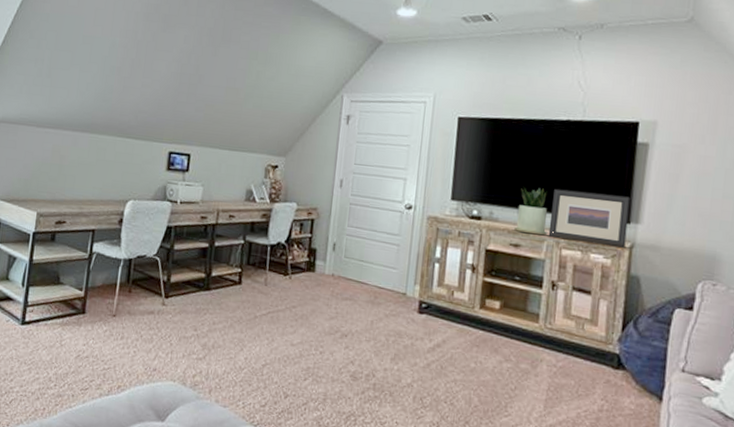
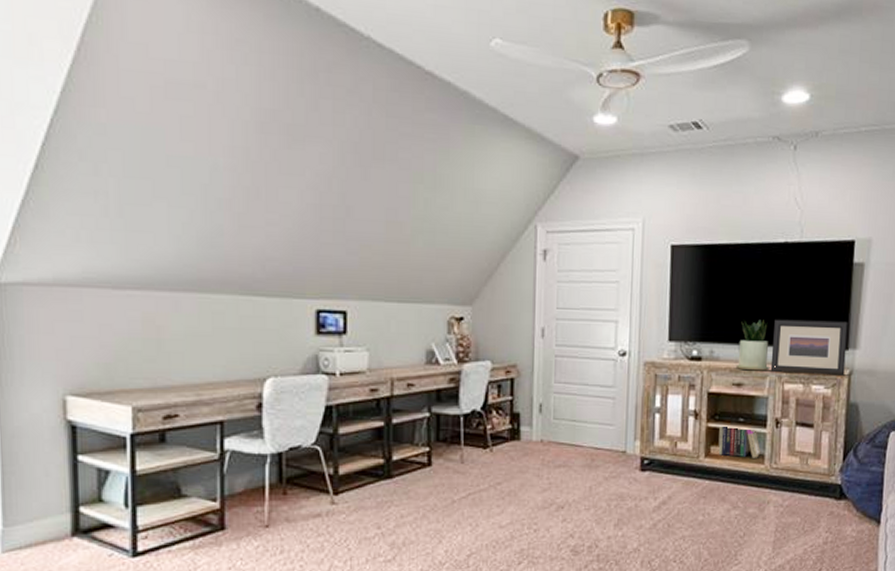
books: none [493,282,536,317] -> present [718,427,761,458]

